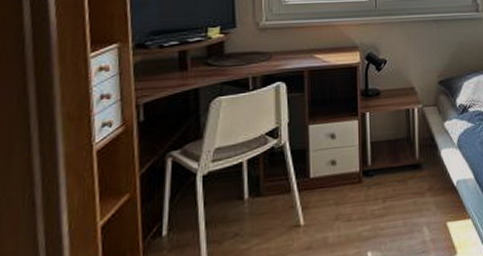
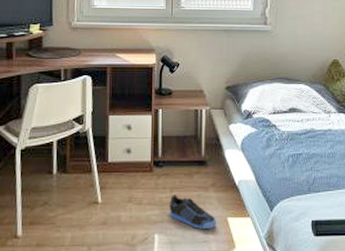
sneaker: none [382,205,435,239] -> present [169,194,216,229]

